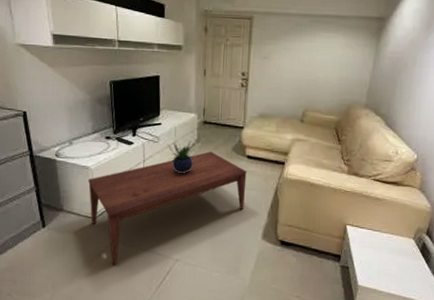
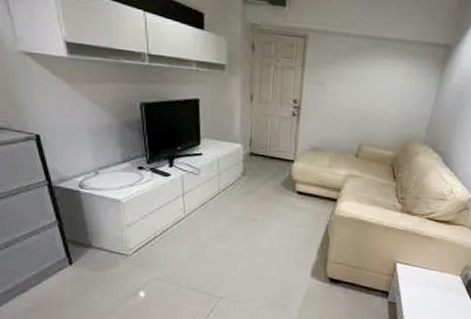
coffee table: present [88,151,247,265] -> none [120,186,297,303]
potted plant: present [167,140,196,174] -> none [209,172,242,209]

